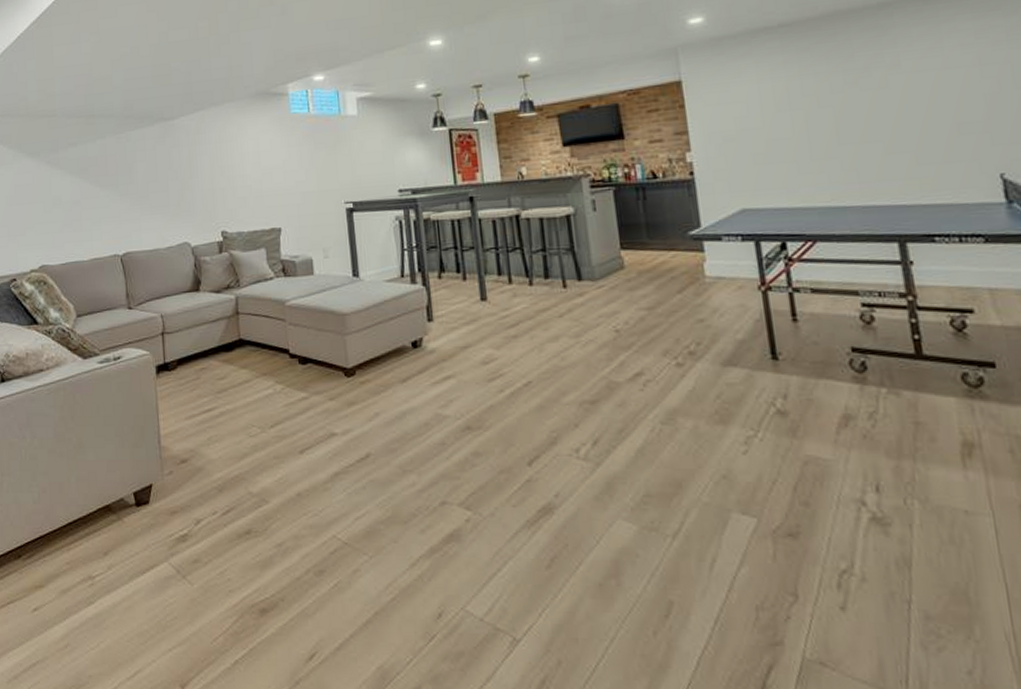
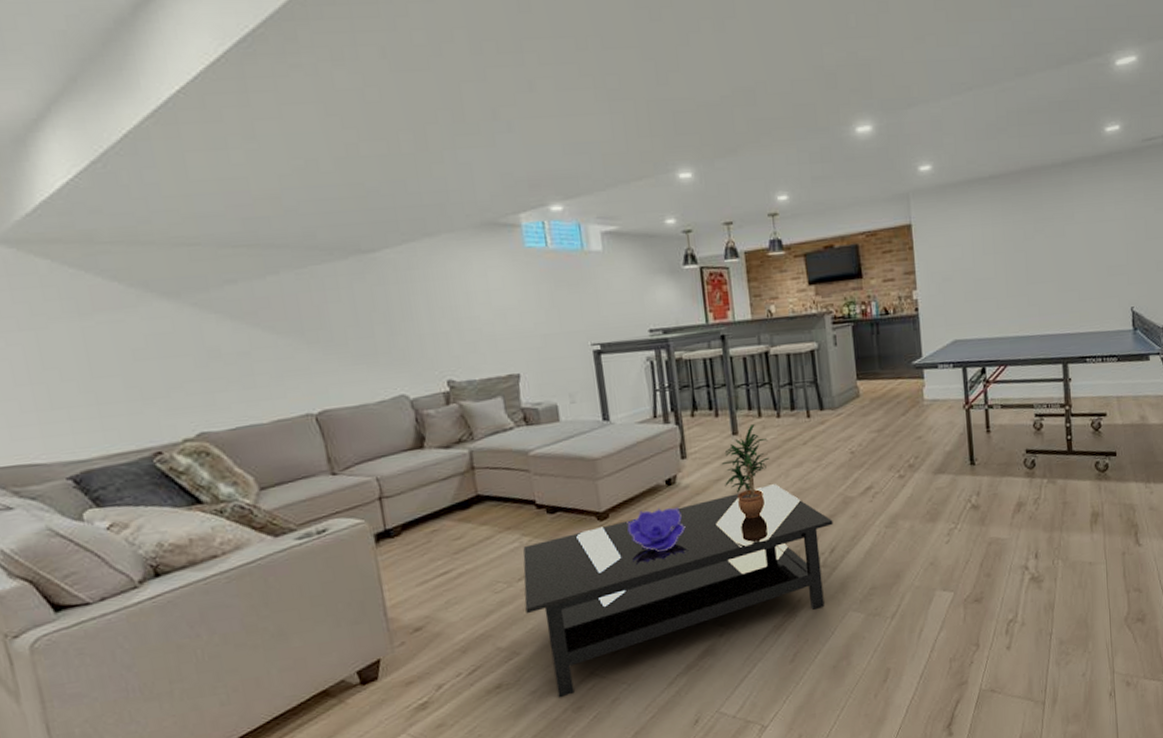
coffee table: none [275,358,596,557] -> present [523,484,833,698]
decorative bowl: none [372,370,431,418] -> present [627,506,686,553]
potted plant: none [469,291,521,393] -> present [721,424,770,519]

